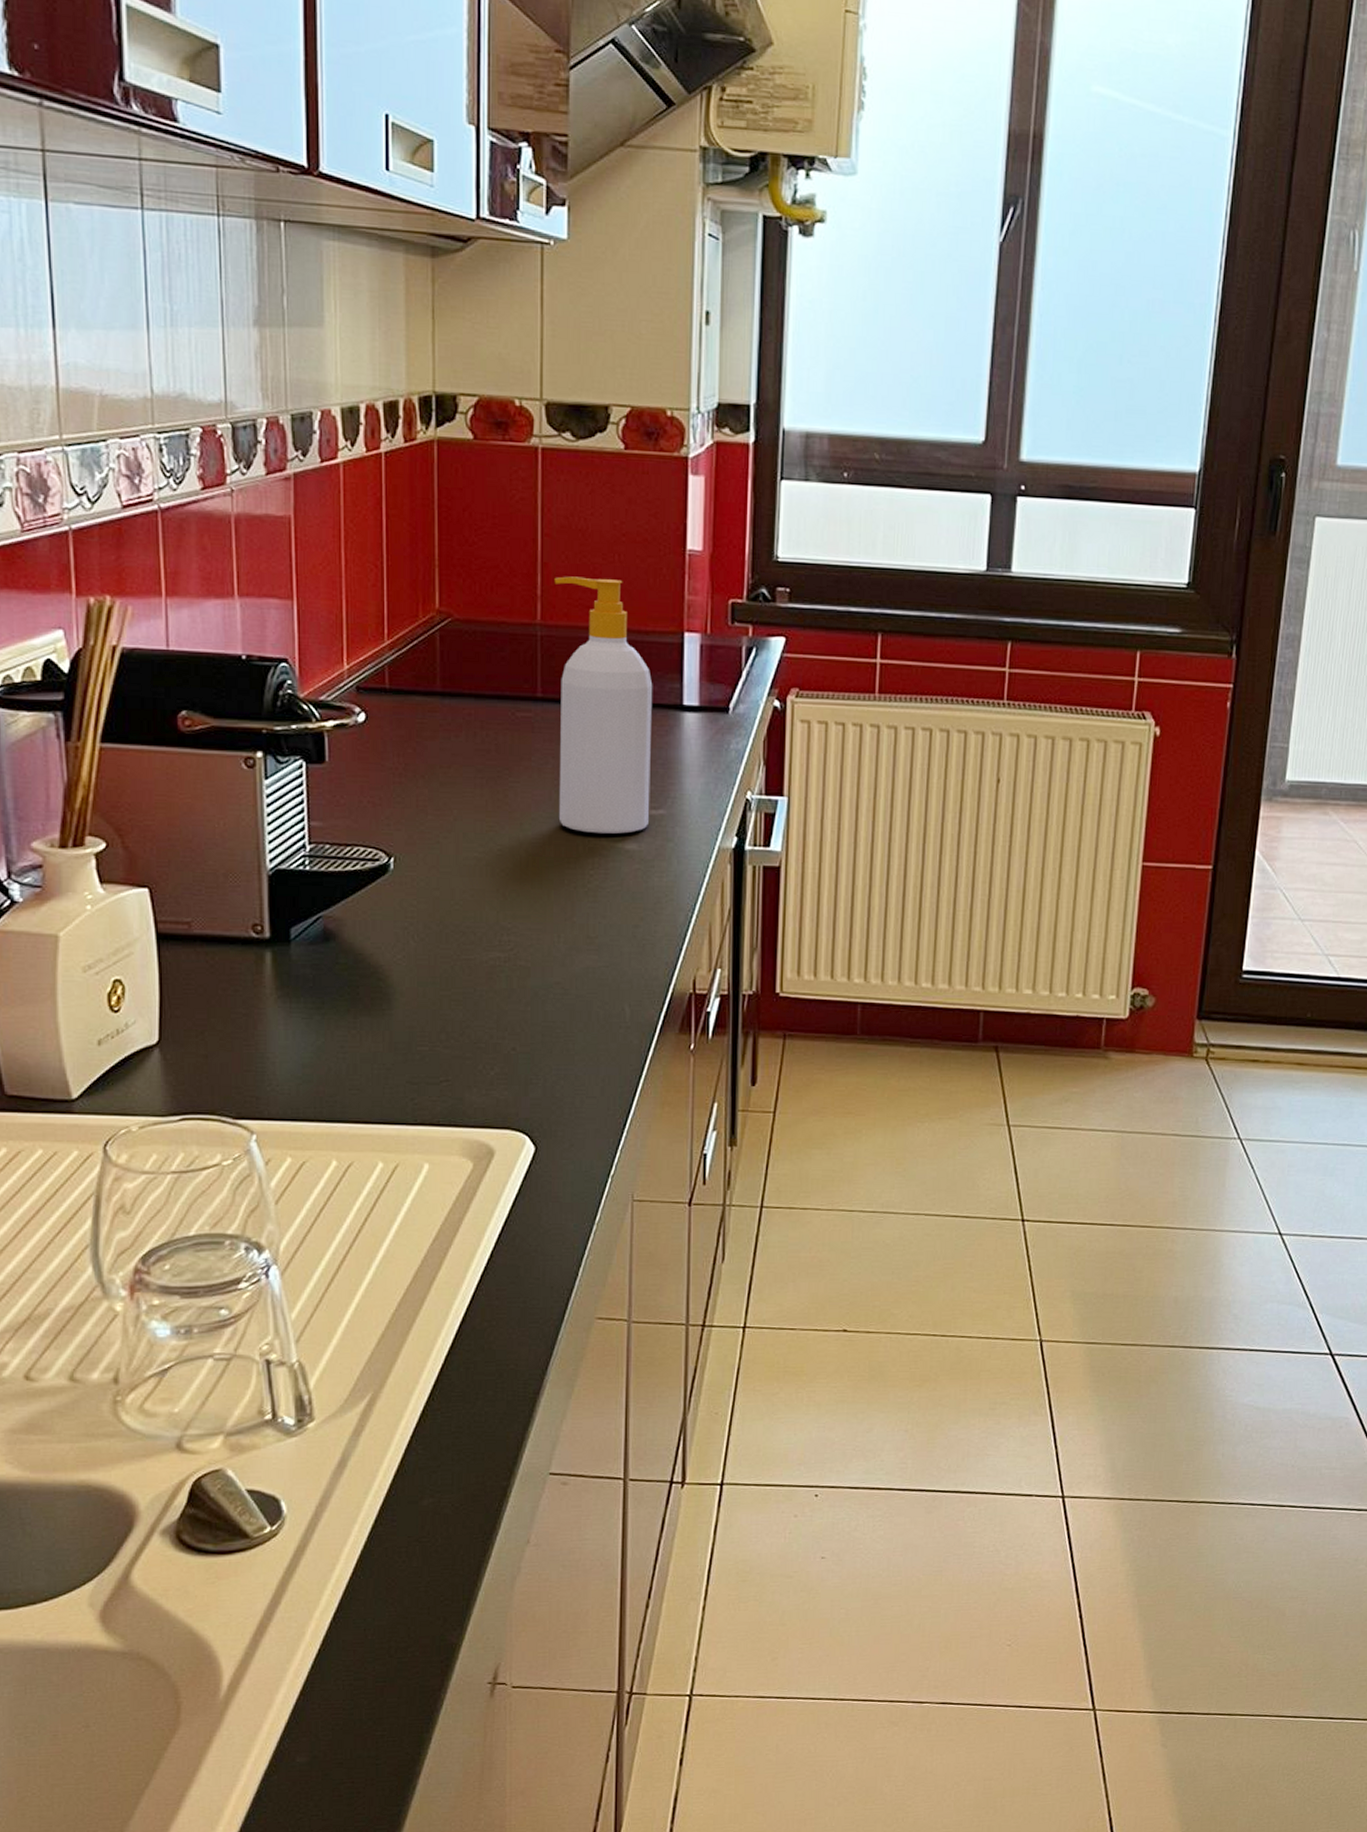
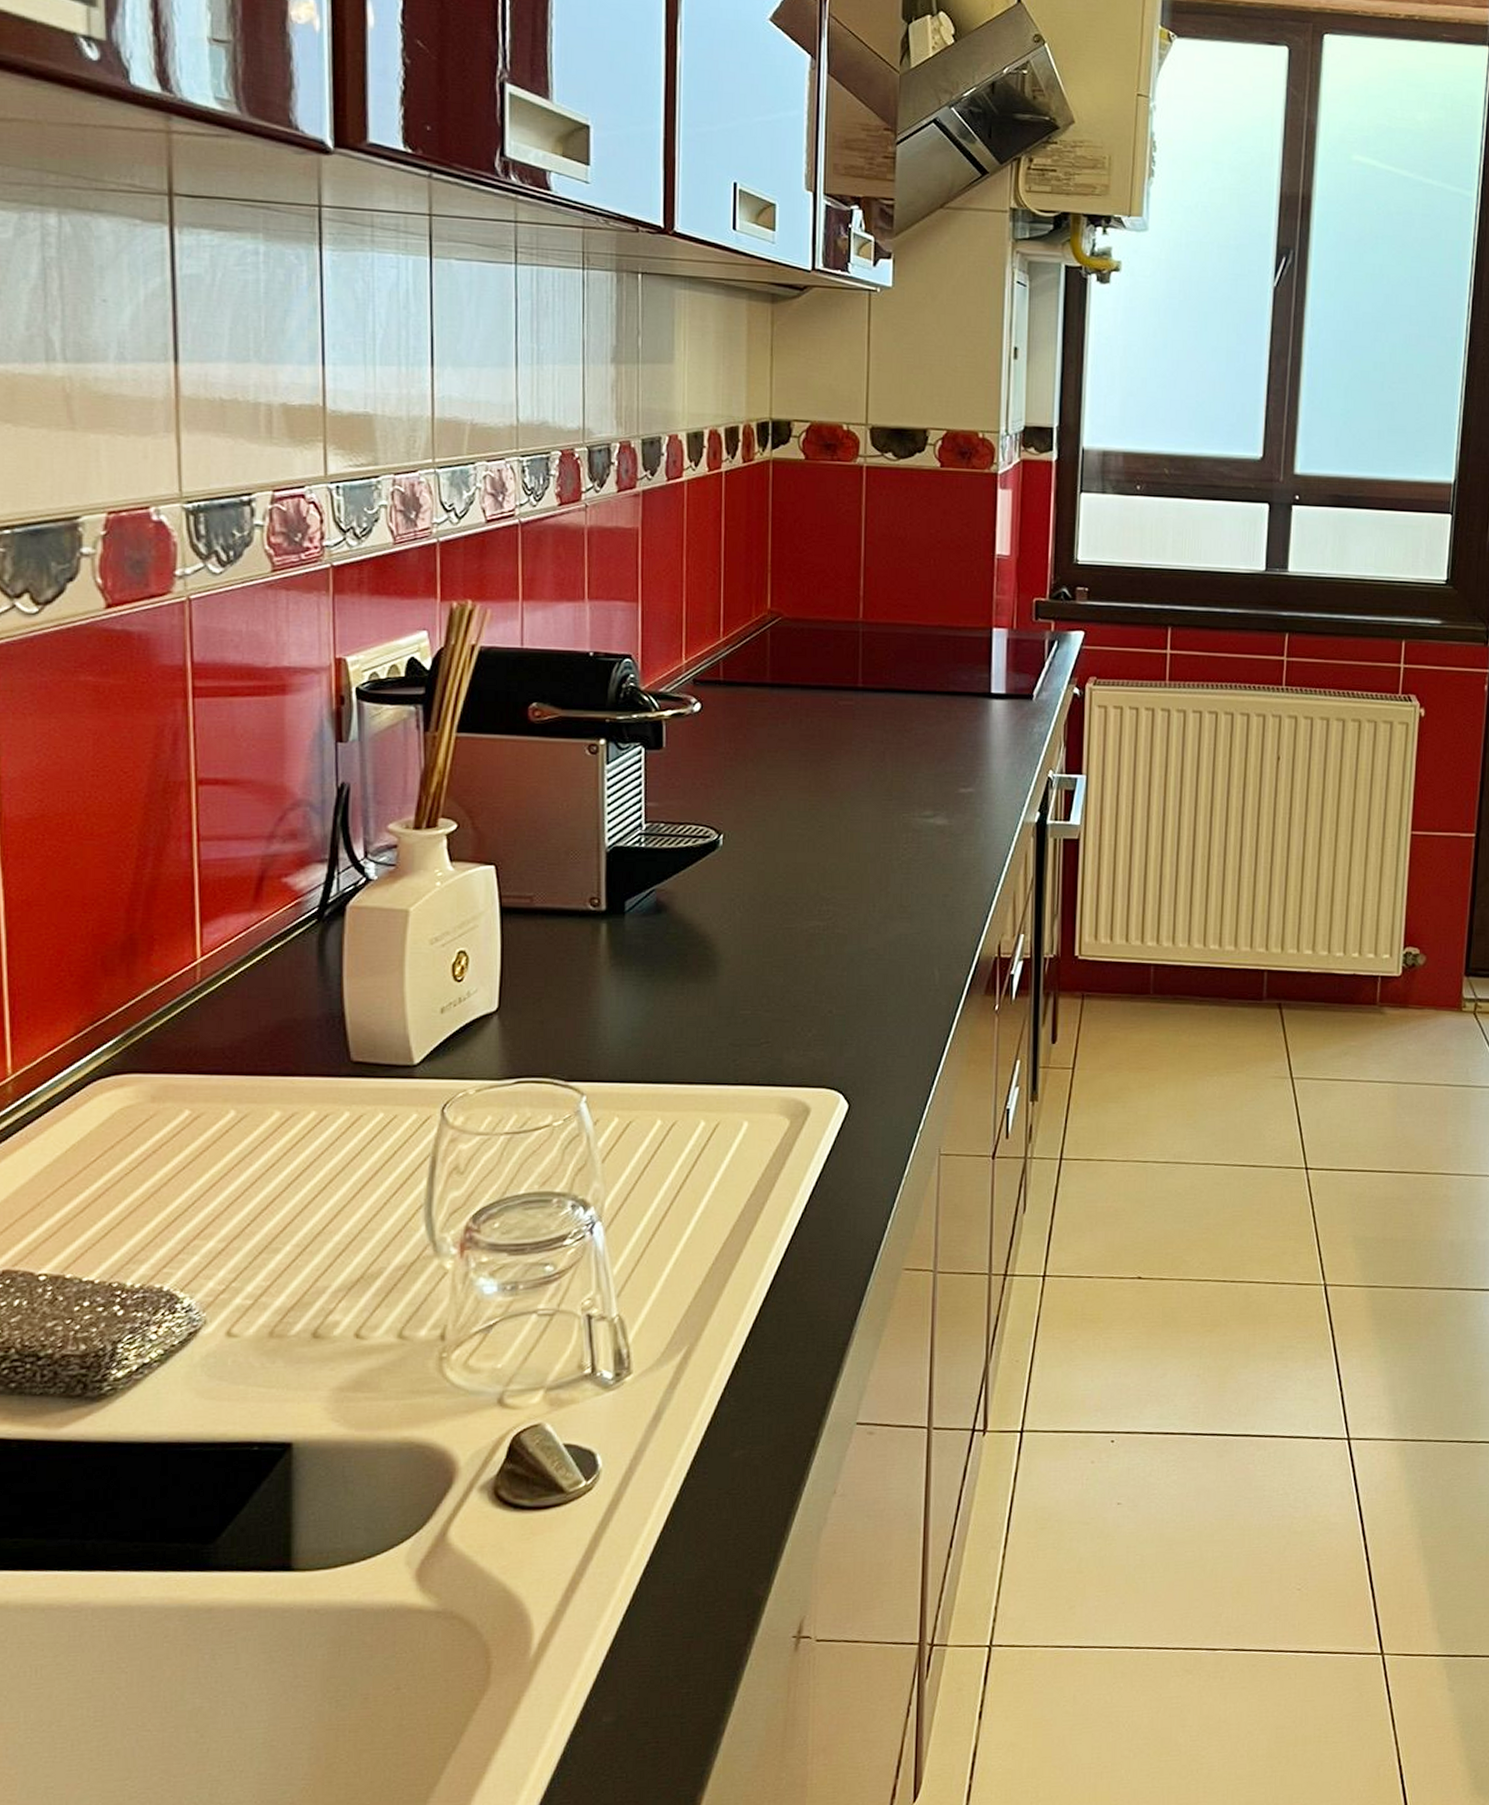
soap bottle: present [554,576,653,834] -> none [875,579,964,810]

